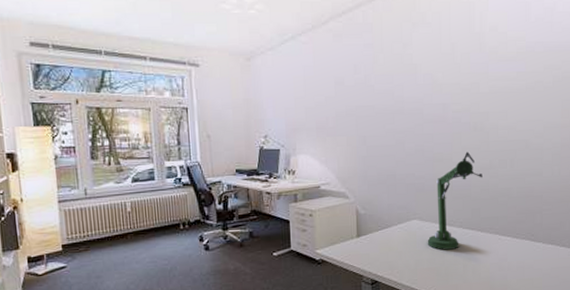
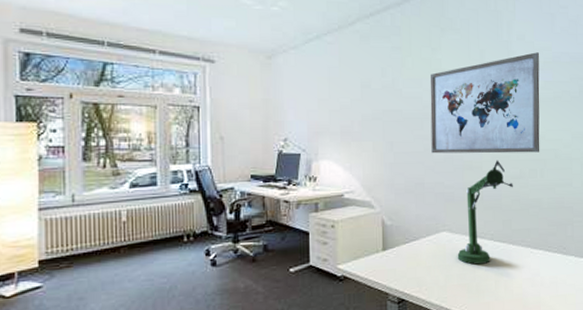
wall art: none [401,43,512,147] -> present [430,52,540,154]

